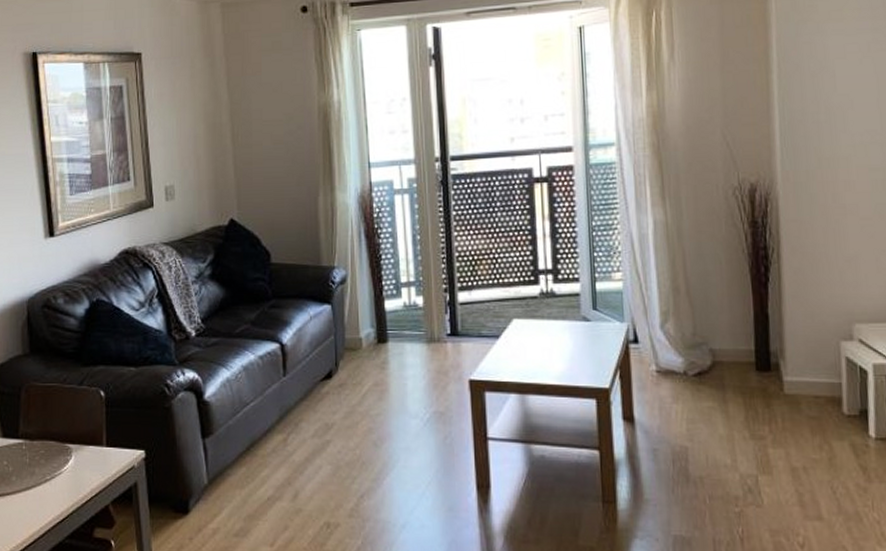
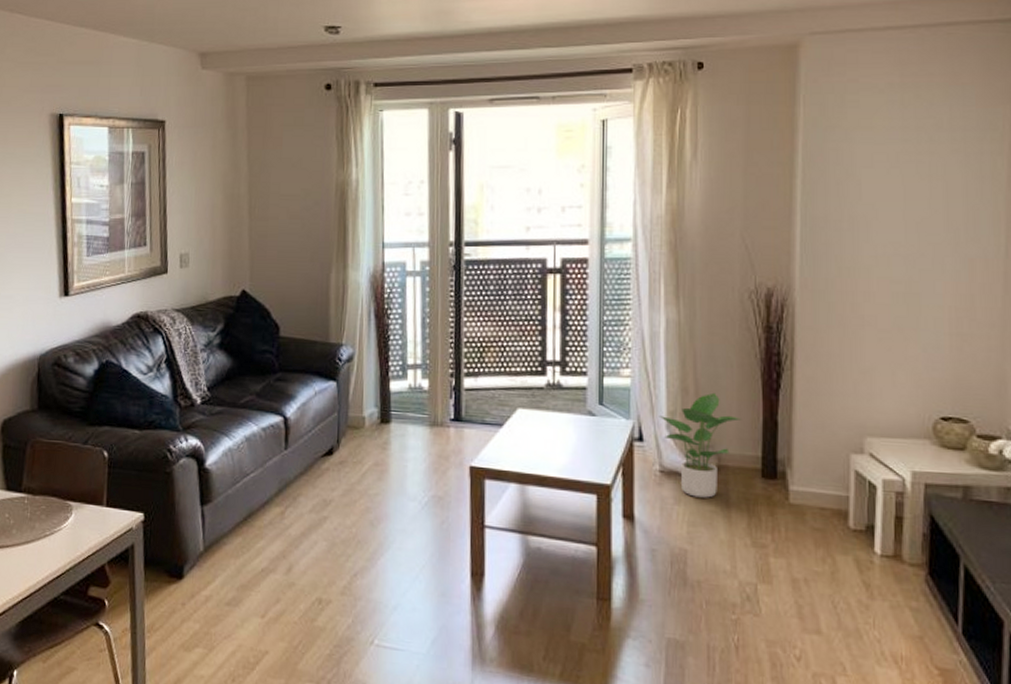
potted plant: none [652,290,734,395] -> present [659,392,742,498]

